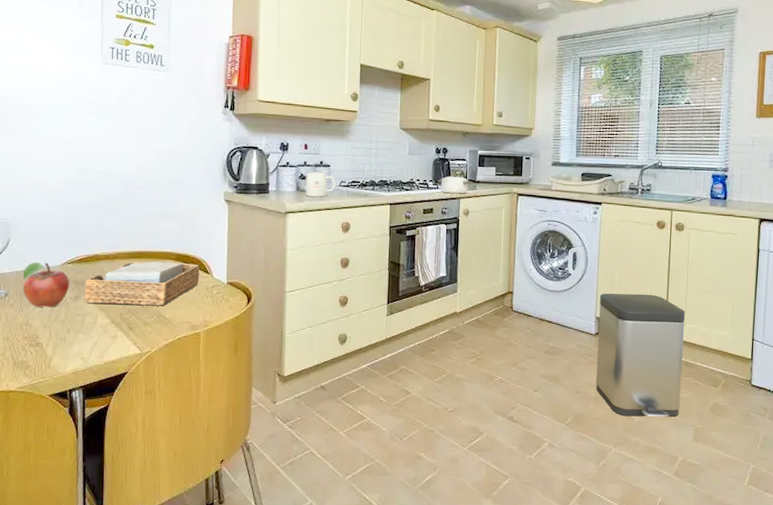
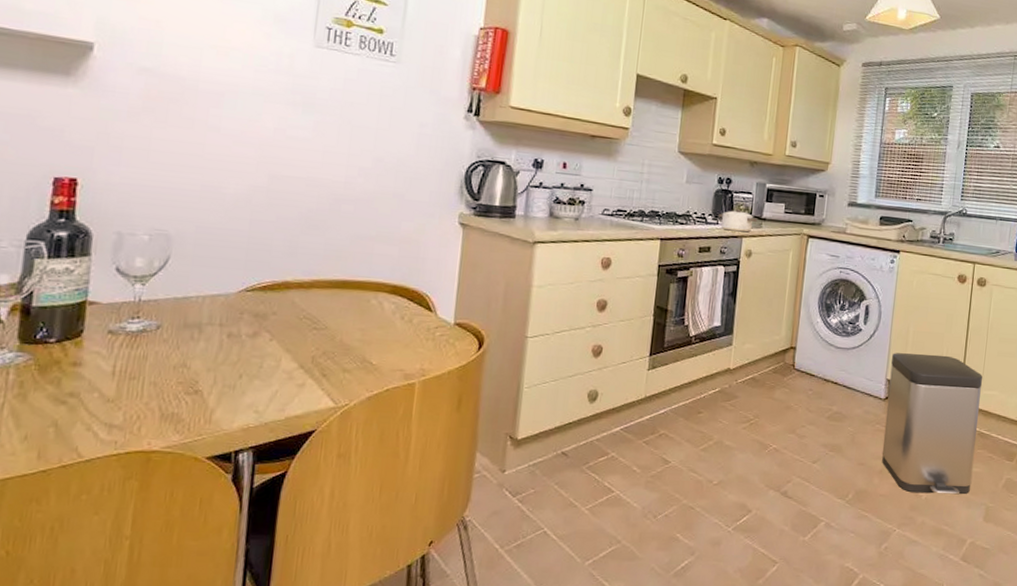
fruit: present [22,262,70,307] -> none [181,287,248,346]
napkin holder: present [84,261,200,306] -> none [265,292,421,349]
mug: present [305,171,336,197] -> none [560,195,598,227]

